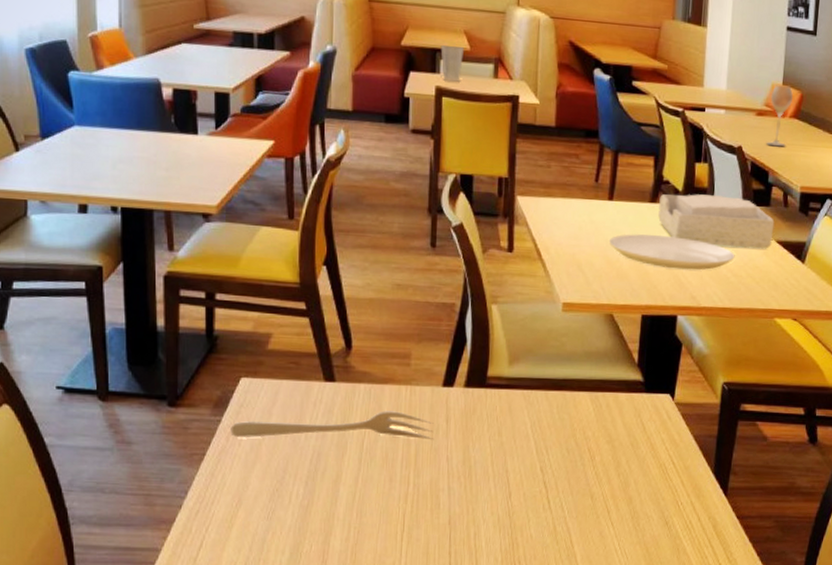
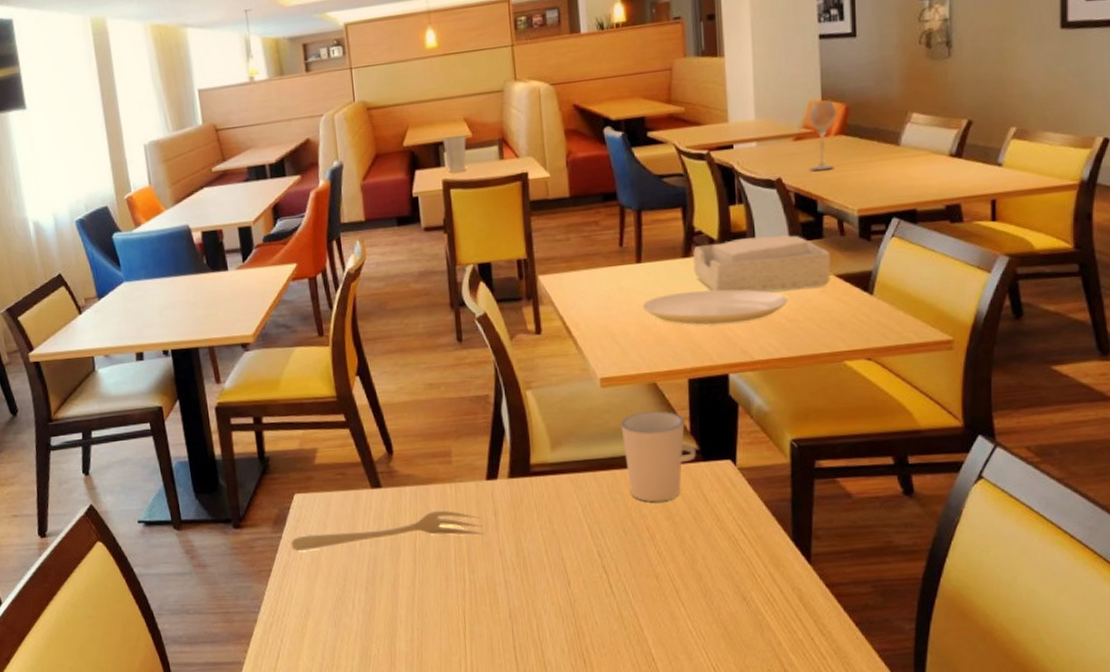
cup: none [576,339,641,426] -> present [620,411,696,502]

